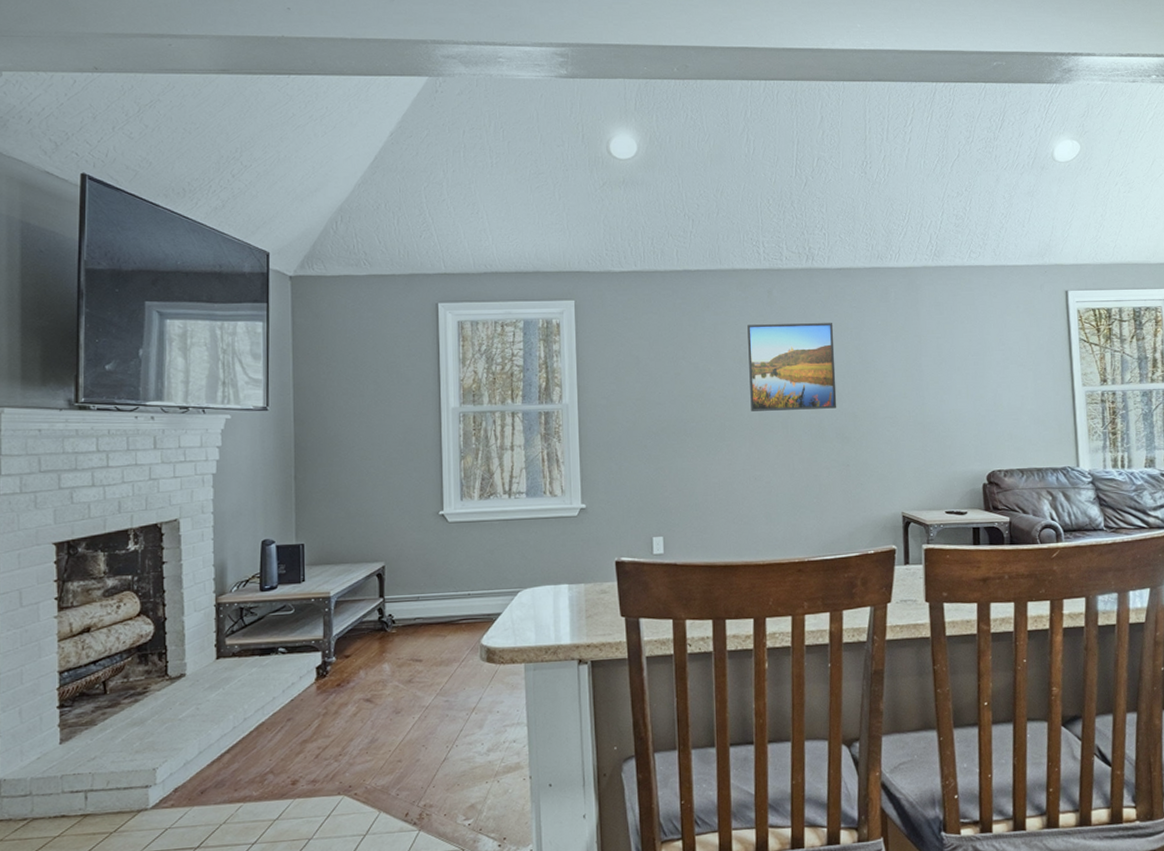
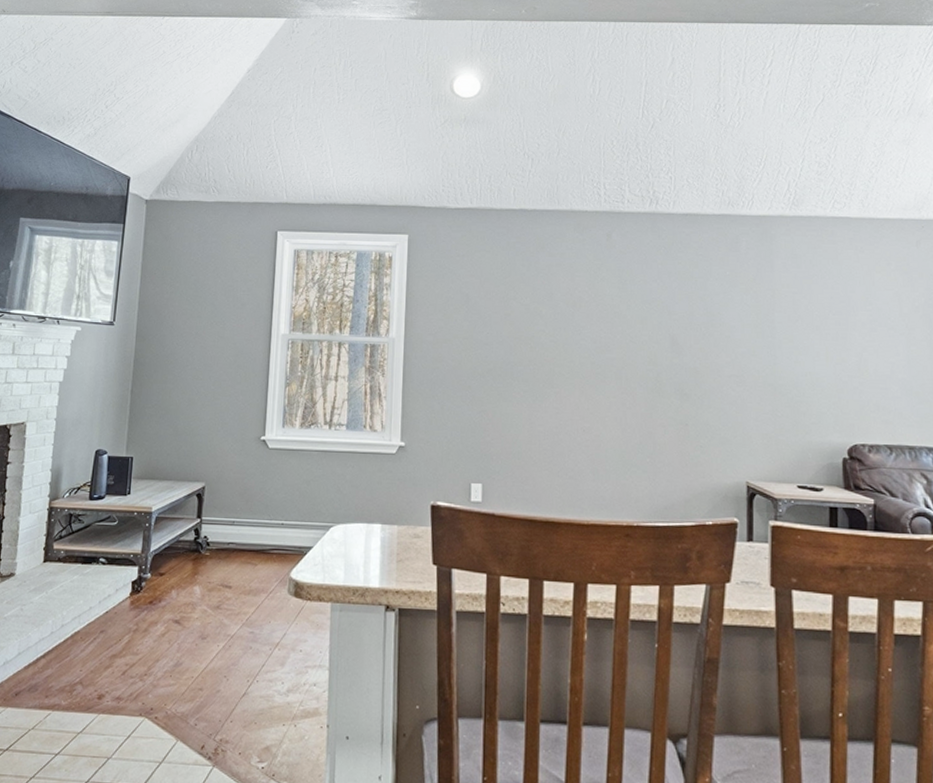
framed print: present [747,323,837,411] -> none [583,268,677,362]

